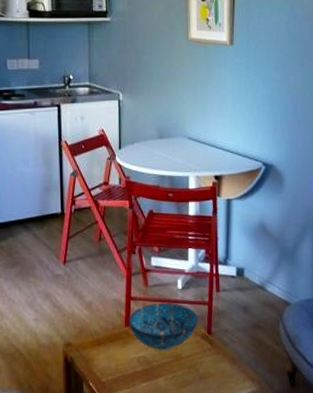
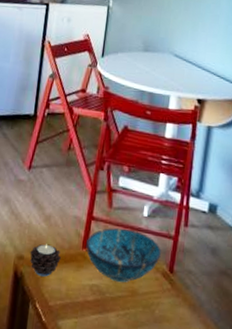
candle: none [77,328,106,358] -> present [30,244,61,277]

